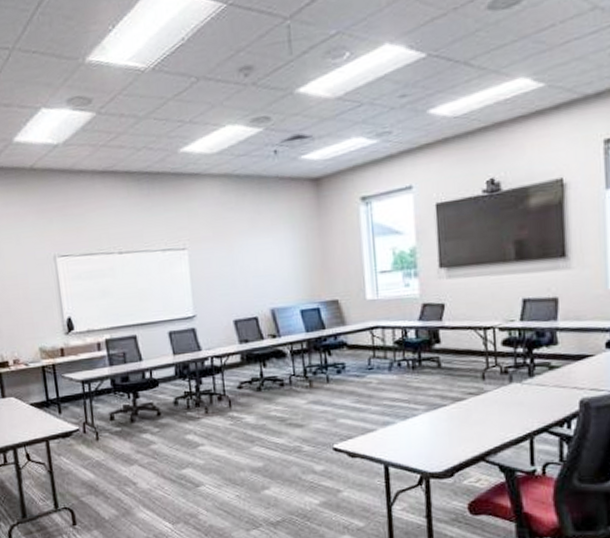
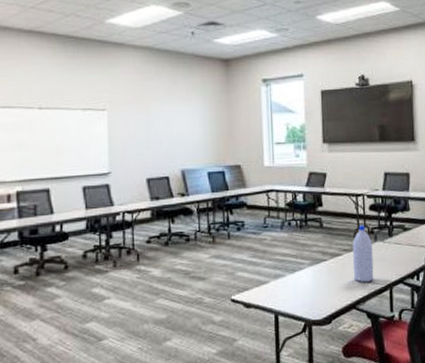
water bottle: none [479,363,509,431] -> present [352,224,374,282]

